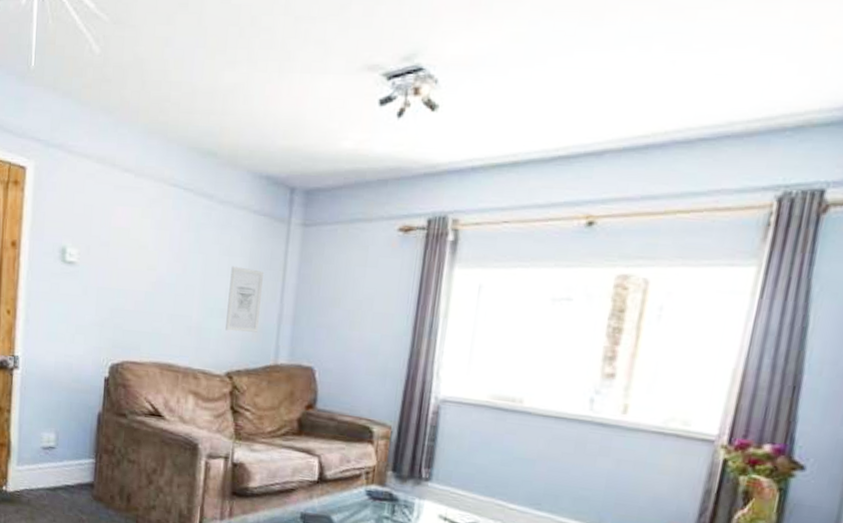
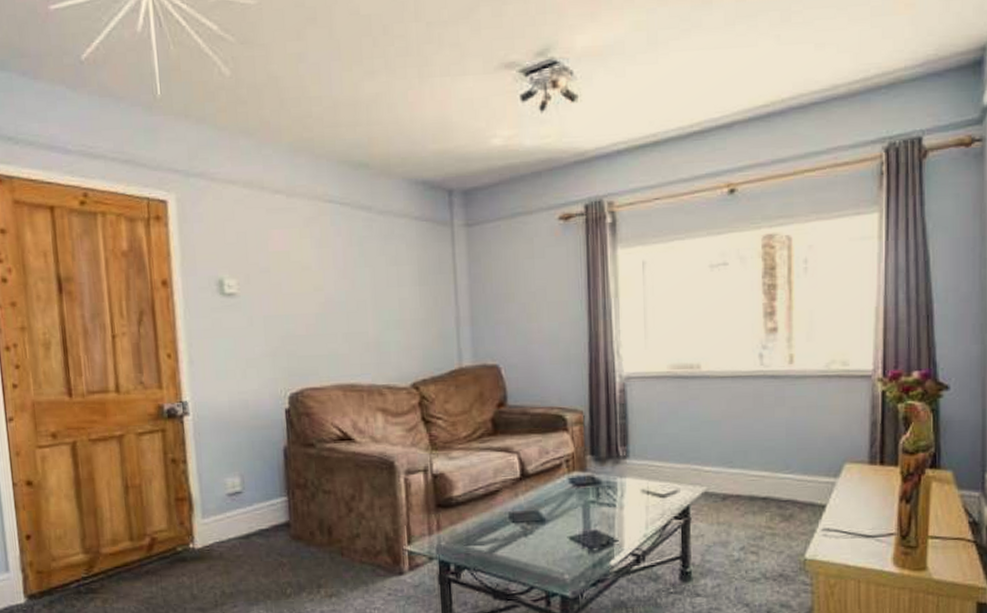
wall art: present [225,266,264,333] -> none [401,275,437,341]

